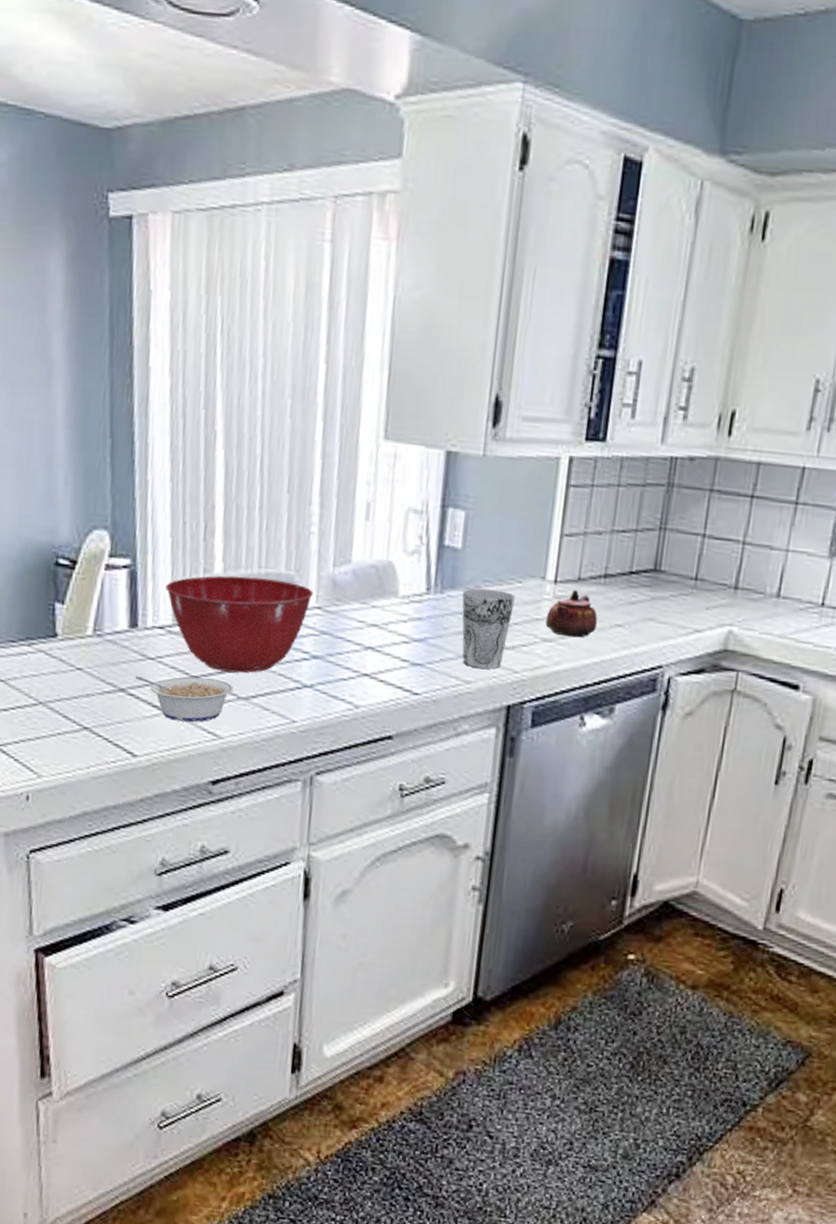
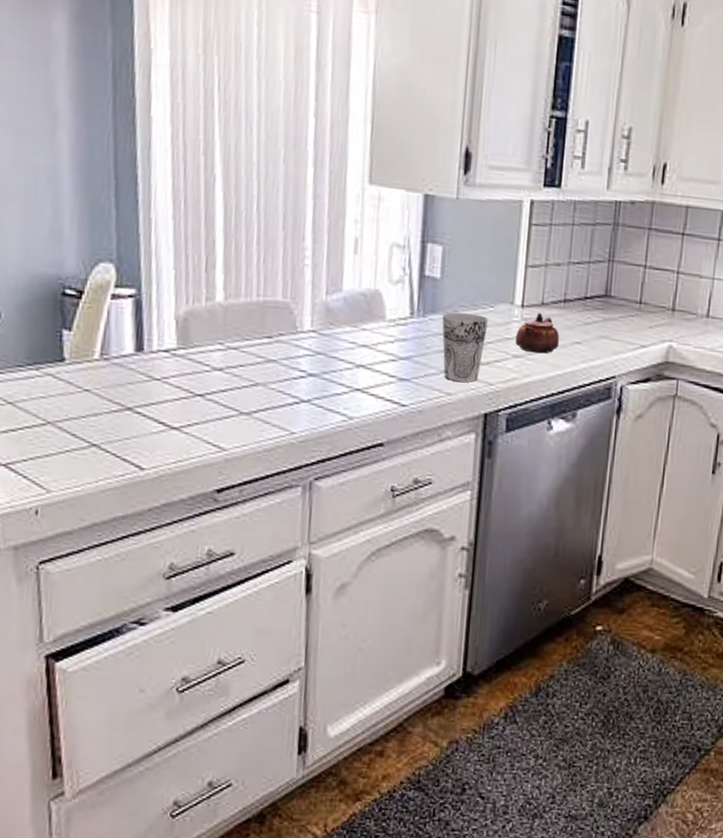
legume: present [136,675,233,723] -> none [142,394,236,437]
mixing bowl: present [165,575,313,673] -> none [170,303,308,391]

